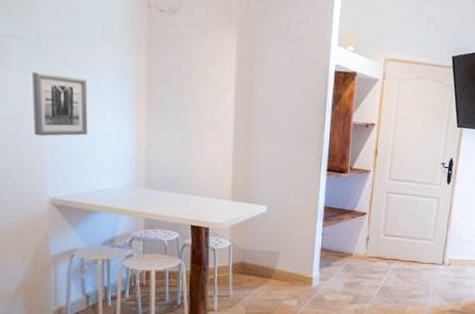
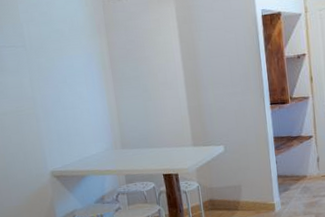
wall art: present [32,71,88,137] -> none [24,67,71,122]

